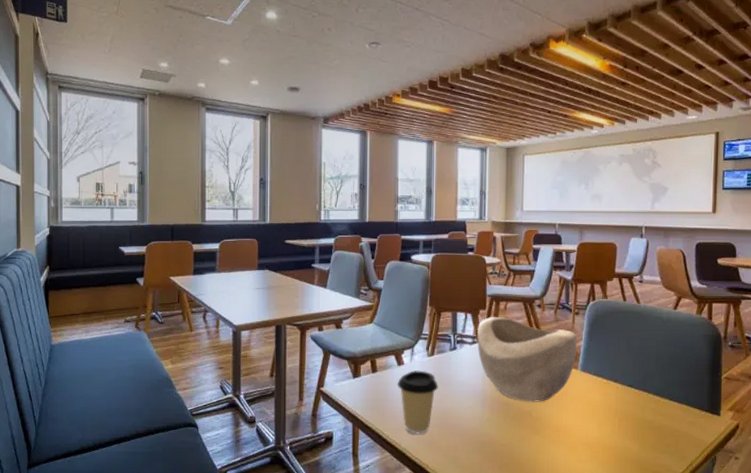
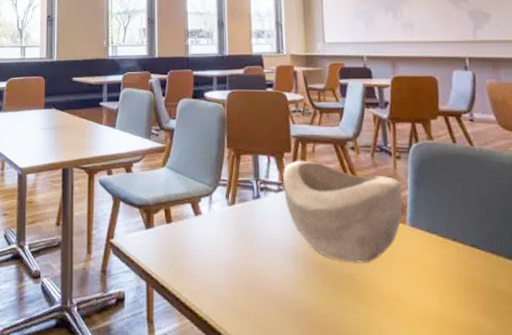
coffee cup: present [397,370,438,434] -> none [195,221,242,299]

